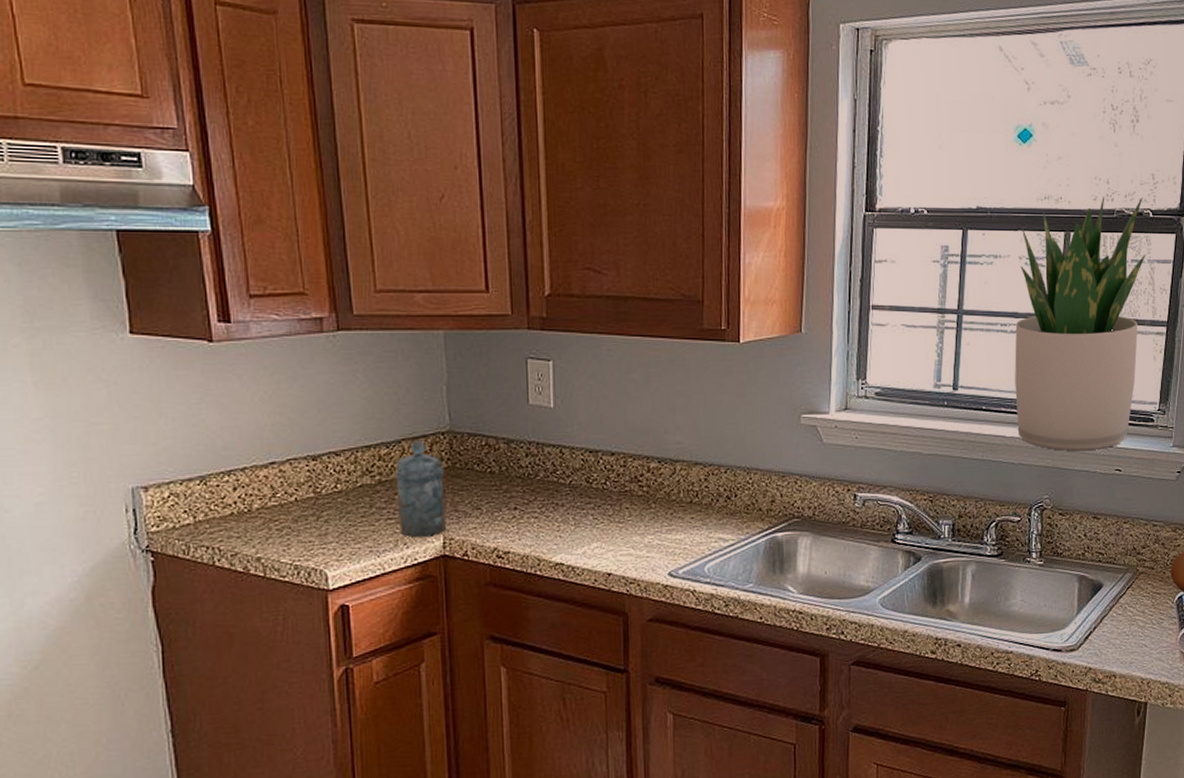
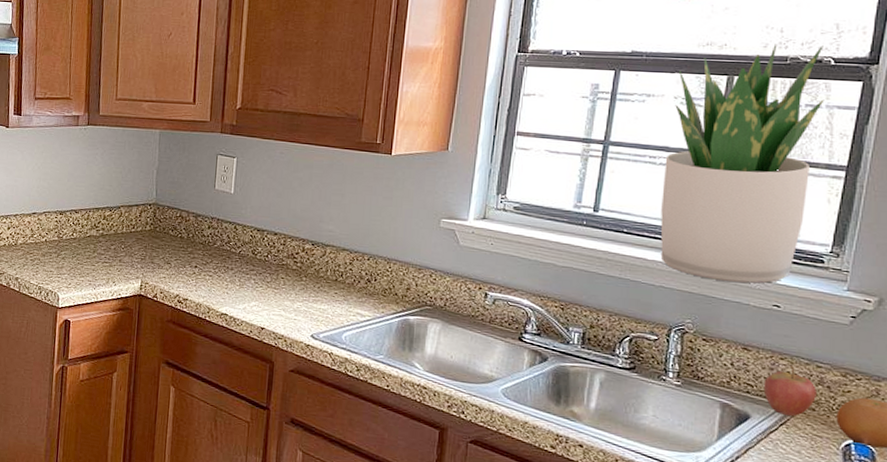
canister: present [394,440,447,537] -> none [111,207,148,279]
fruit: none [1112,527,1154,579] -> present [763,365,817,417]

